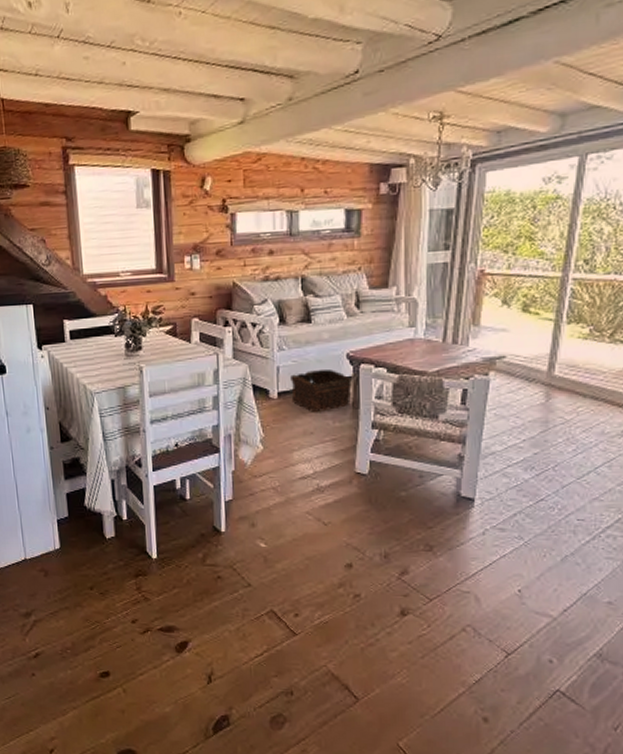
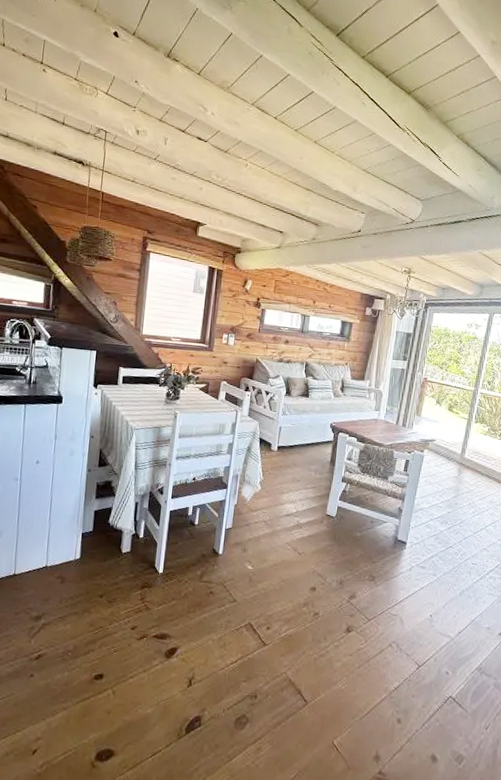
basket: present [290,369,352,412] -> none [287,432,332,465]

